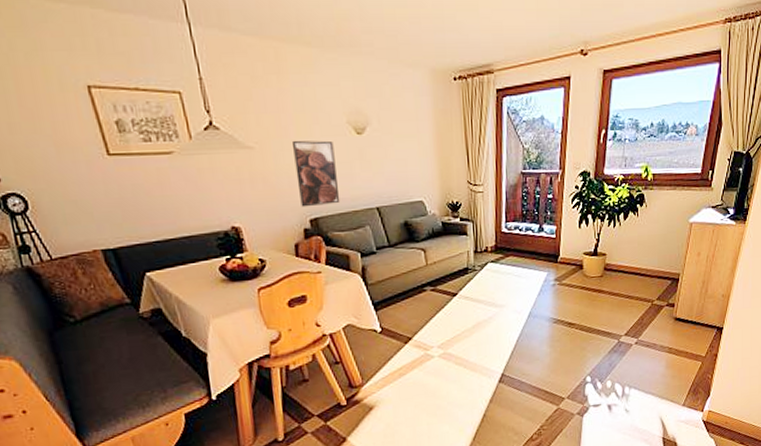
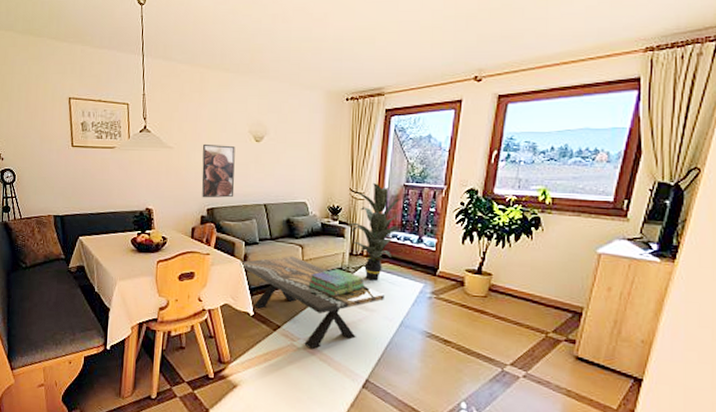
coffee table: none [358,261,512,355] -> present [240,256,384,349]
stack of books: none [435,269,492,299] -> present [308,269,365,297]
indoor plant: none [467,173,527,277] -> present [347,183,406,281]

